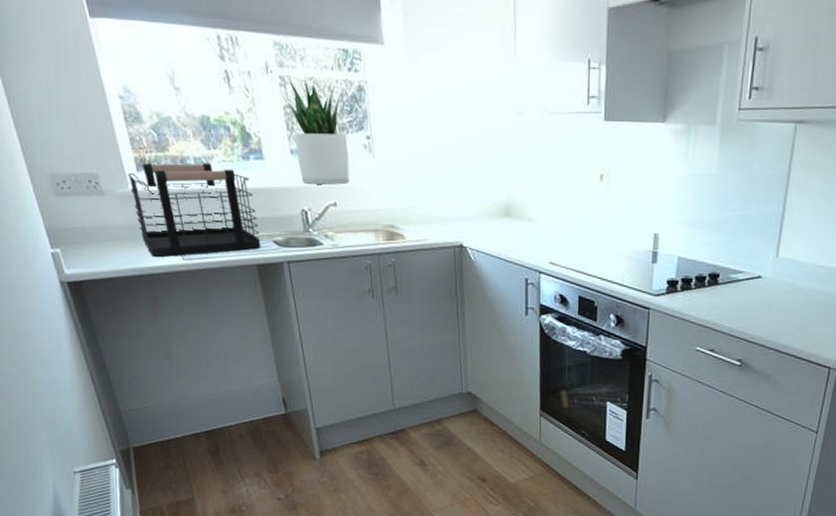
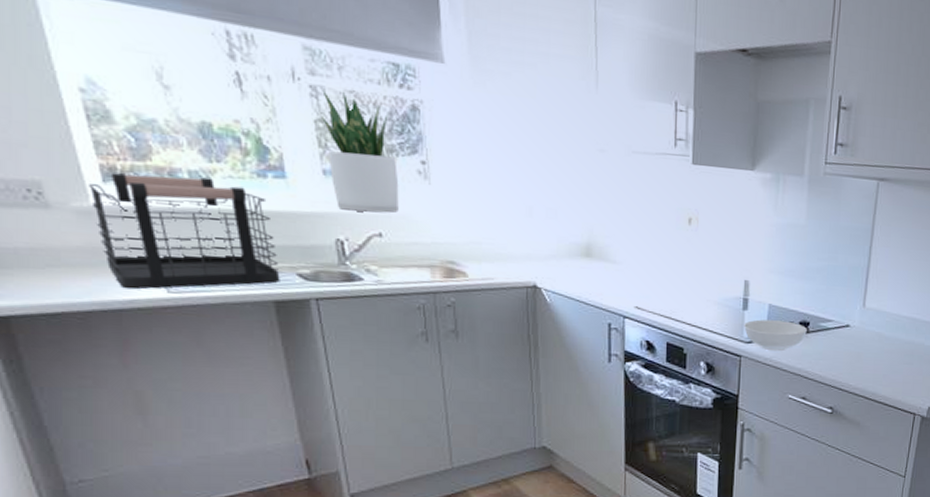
bowl: none [653,272,716,304] -> present [744,319,807,352]

